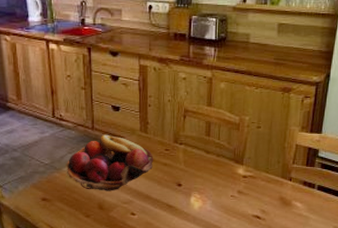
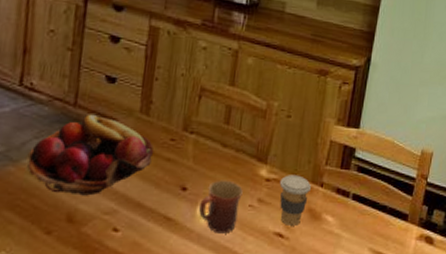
mug: none [193,178,225,216] -> present [199,180,243,234]
coffee cup: none [254,172,281,210] -> present [279,175,311,226]

